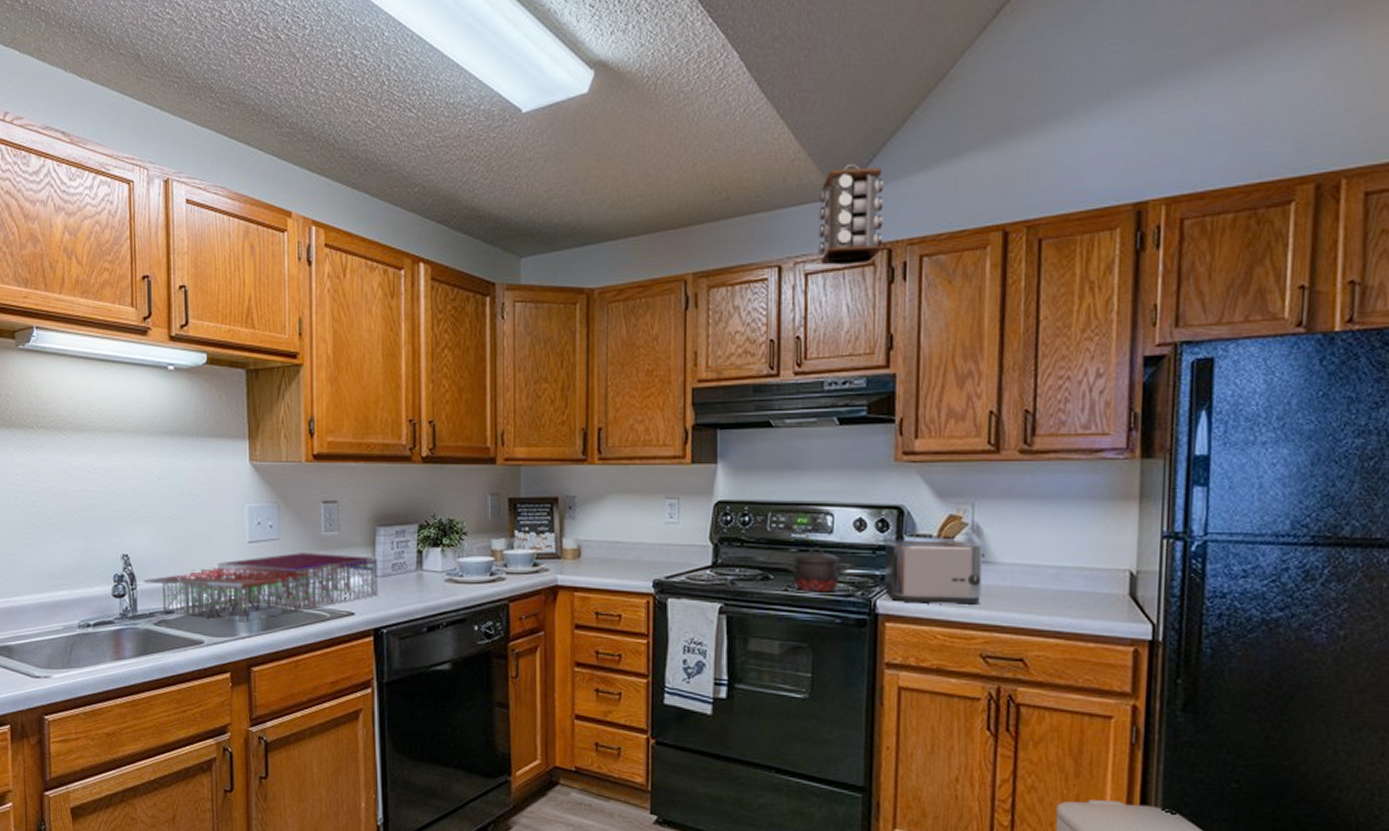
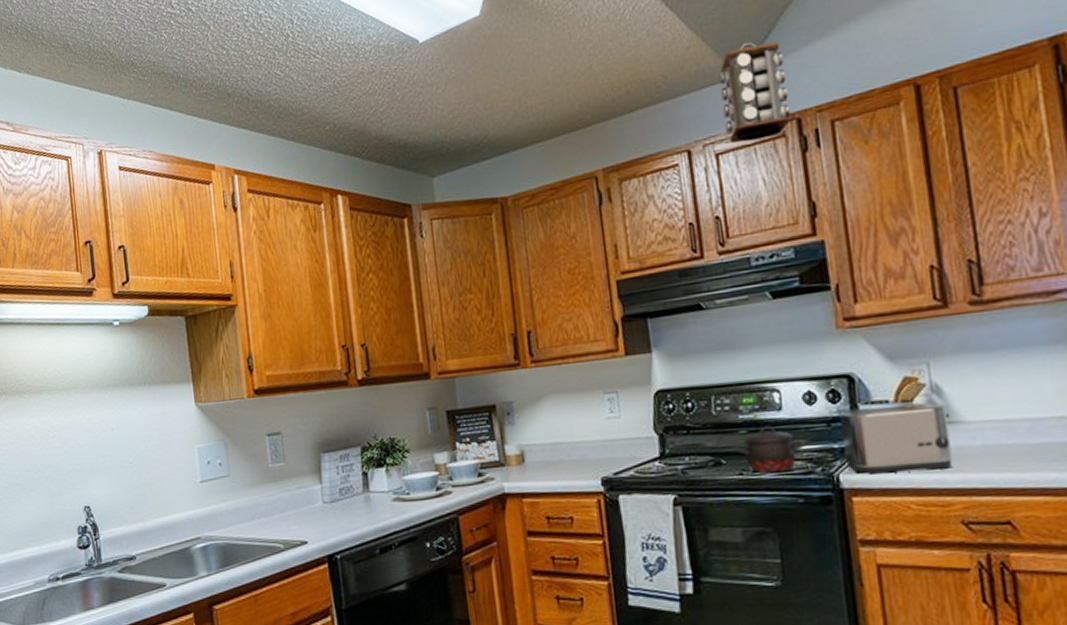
dish rack: present [143,553,378,624] -> none [105,484,329,563]

